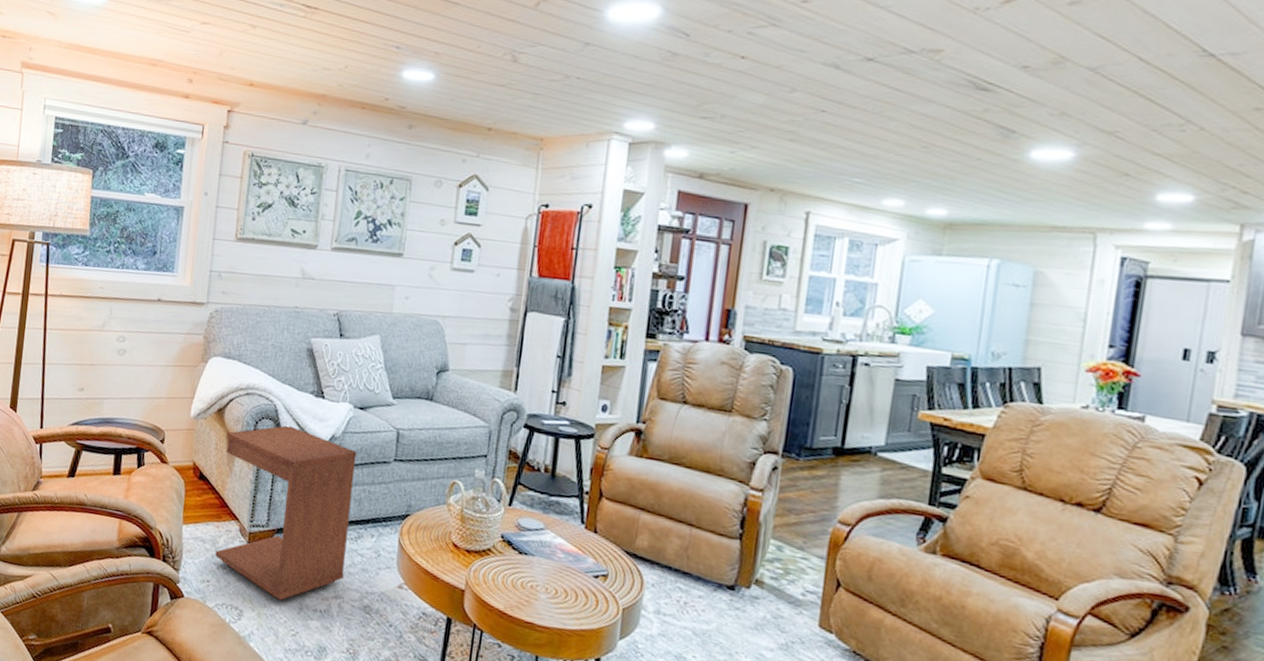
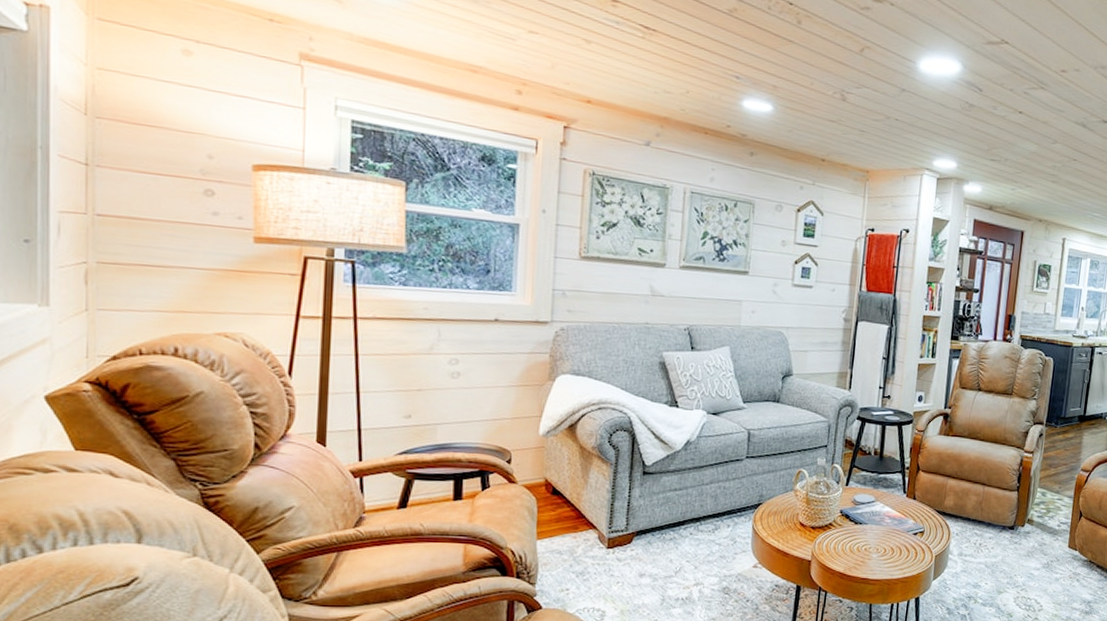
side table: present [215,425,357,601] -> none [573,435,712,596]

